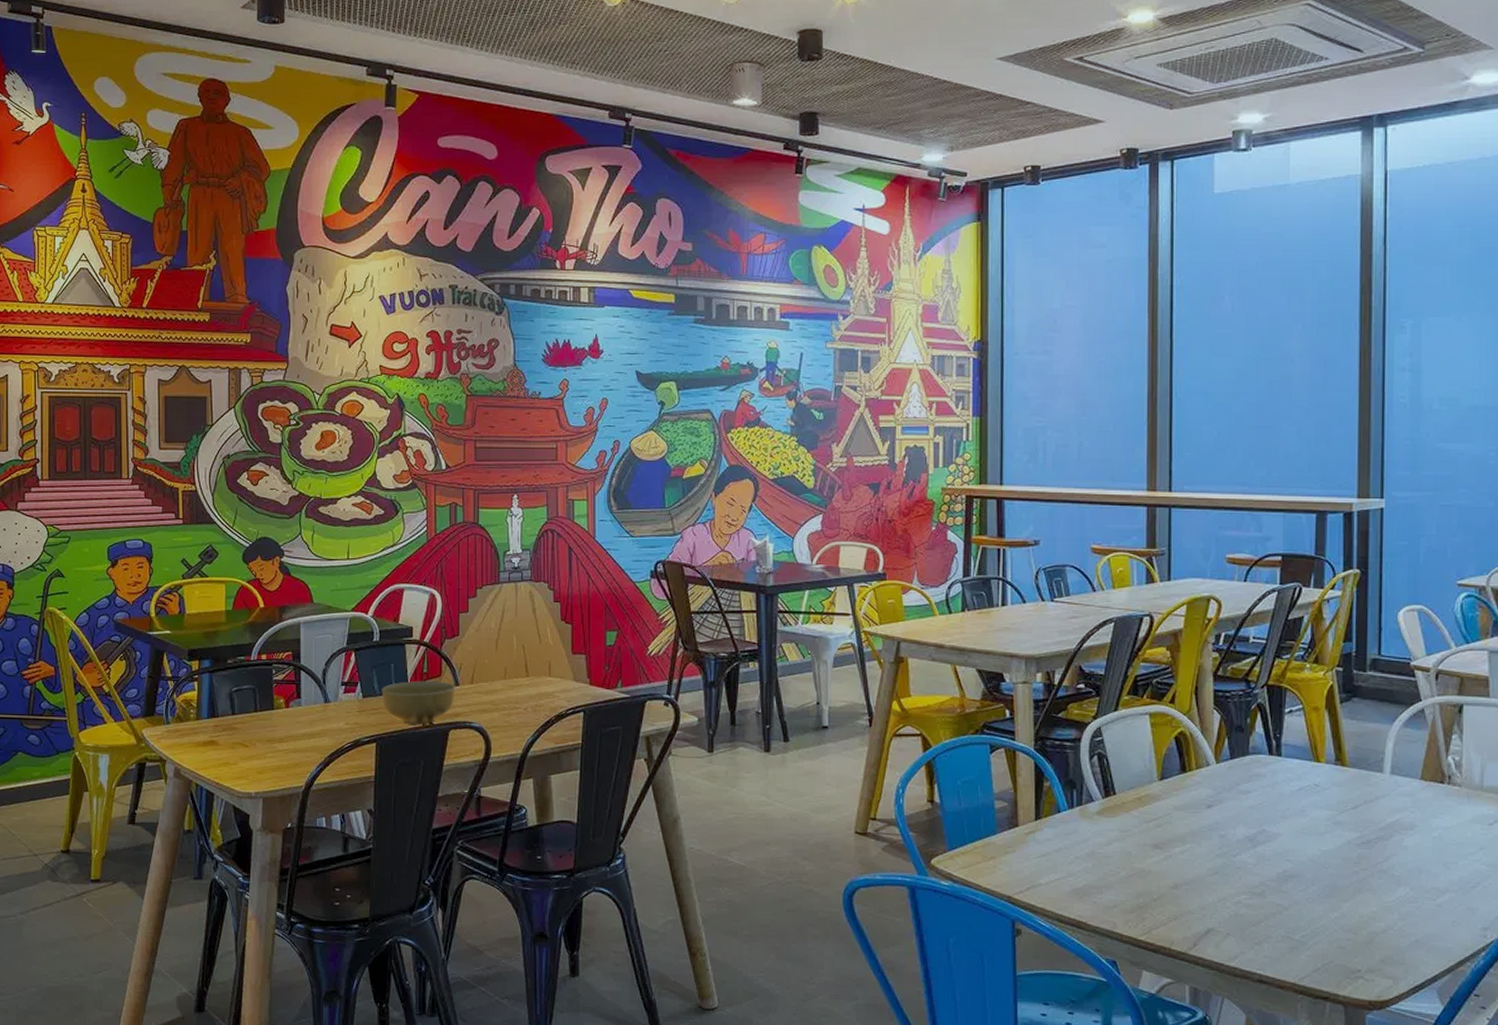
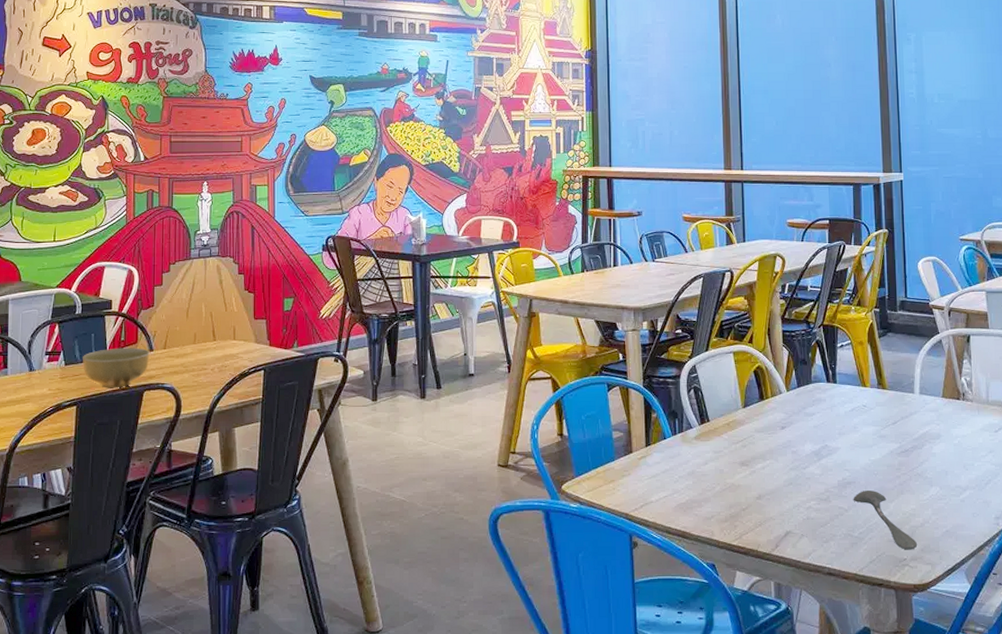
spoon: none [1295,886,1377,960] -> present [853,491,918,550]

